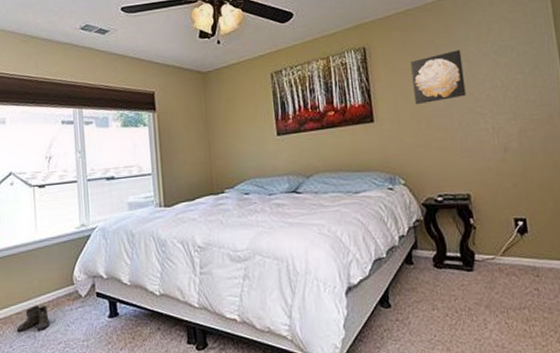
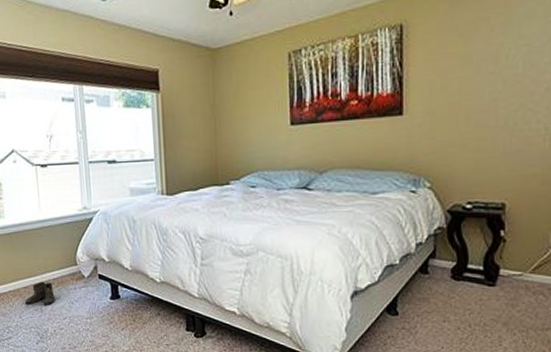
wall art: present [410,50,466,104] -> none [455,30,521,96]

